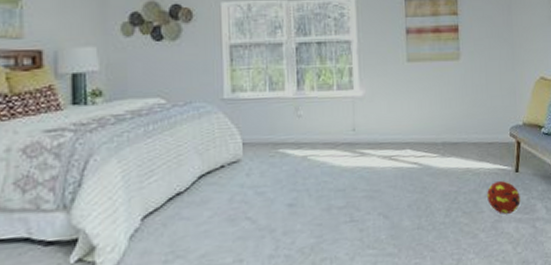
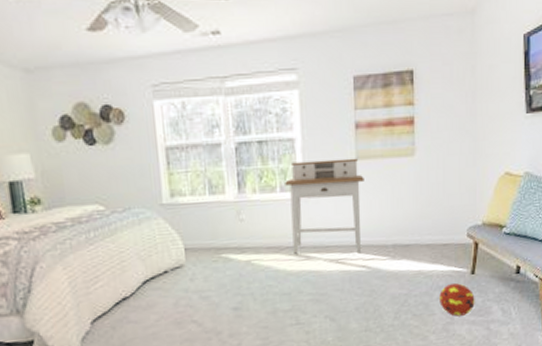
desk: none [341,60,415,151] -> present [285,158,364,254]

